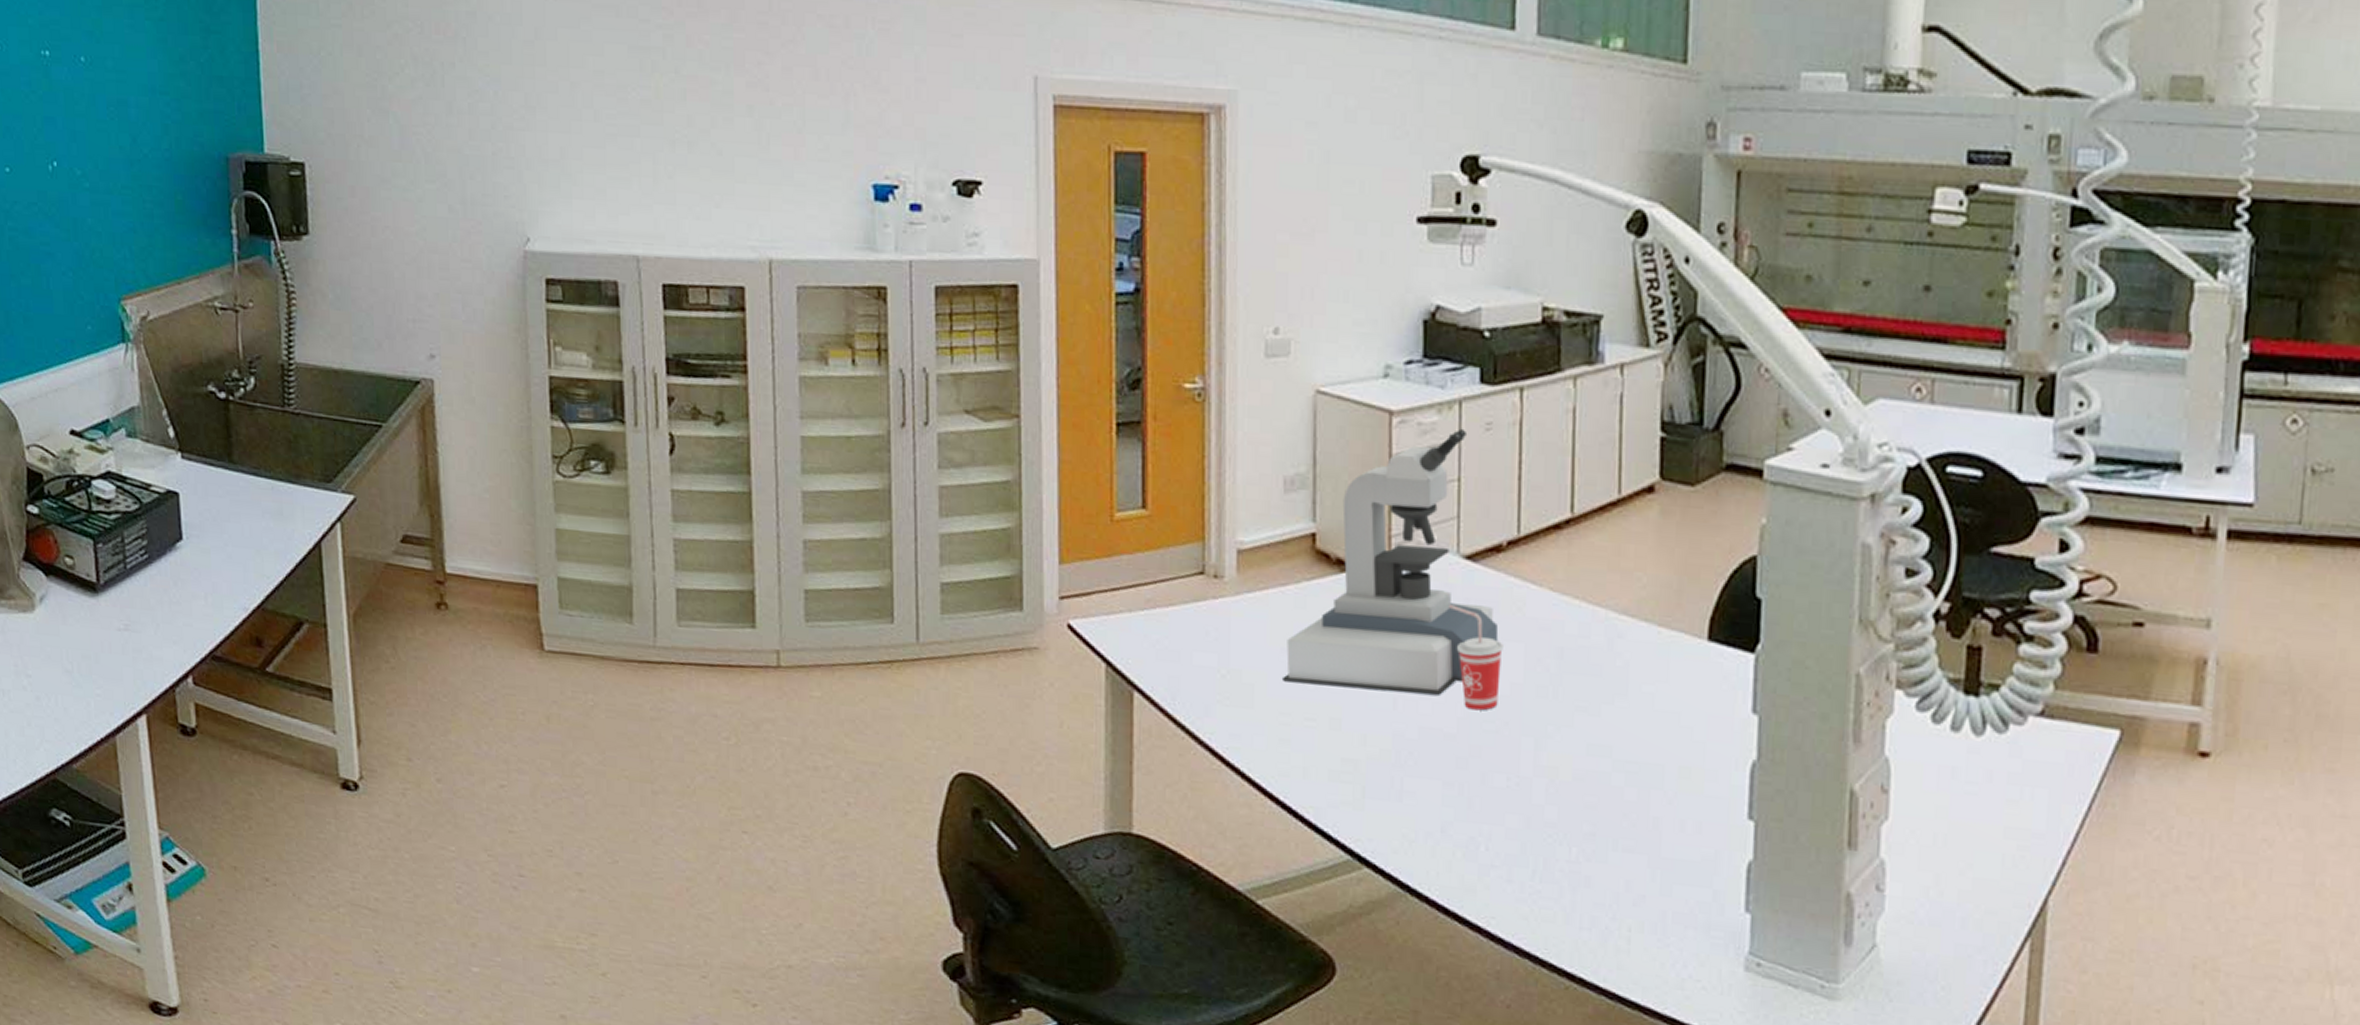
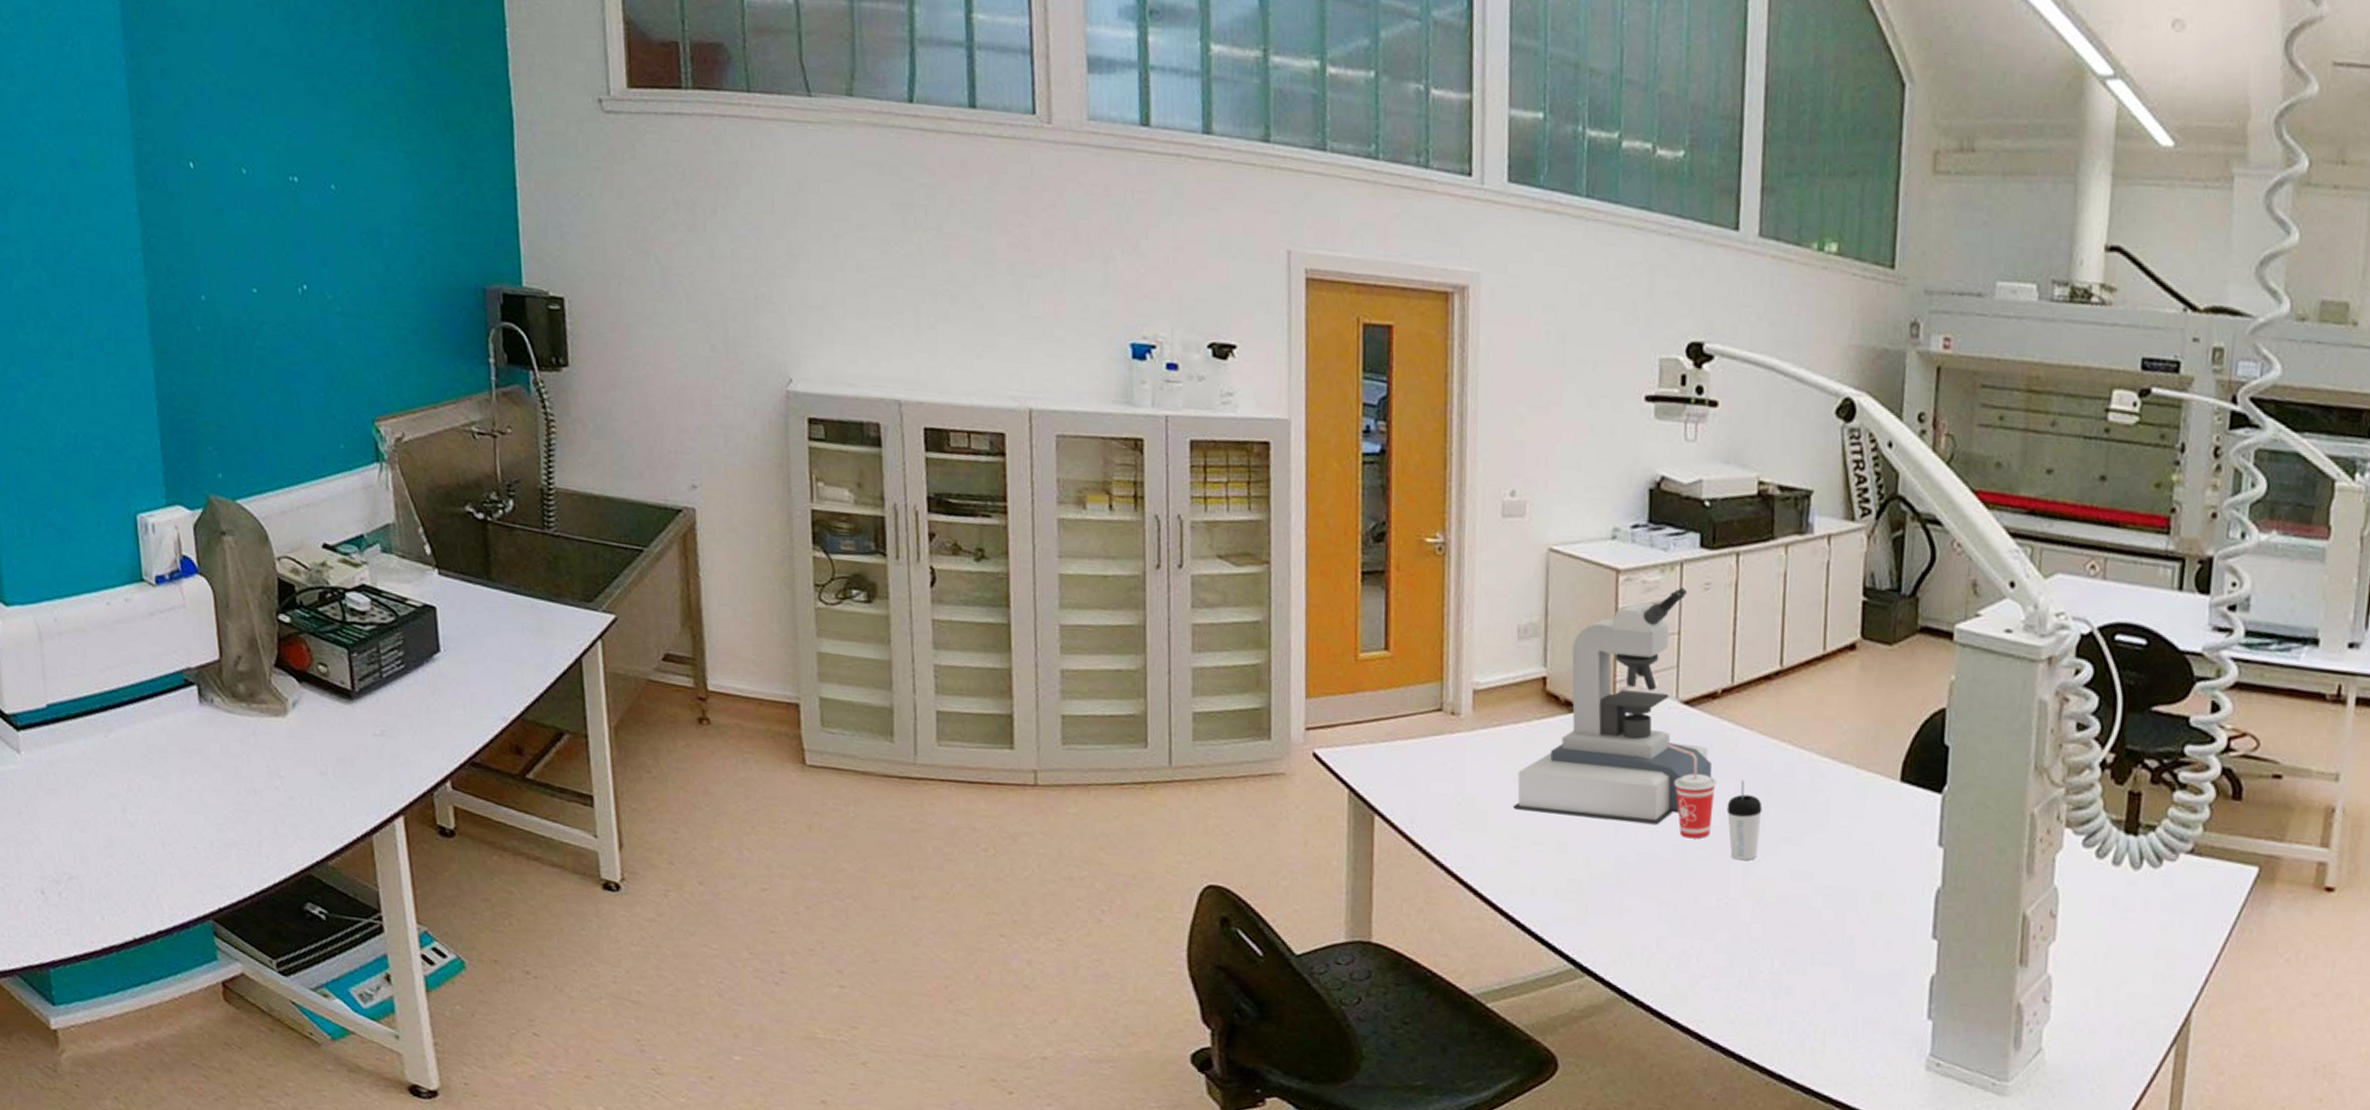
beverage cup: none [1515,642,1555,734] -> present [1726,779,1762,861]

